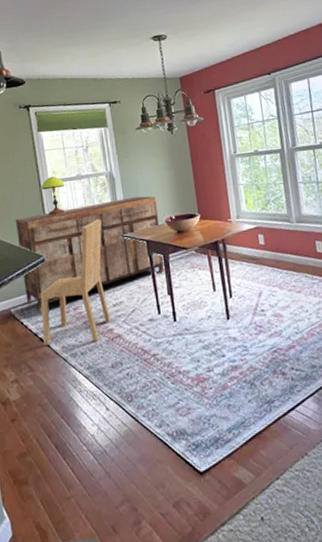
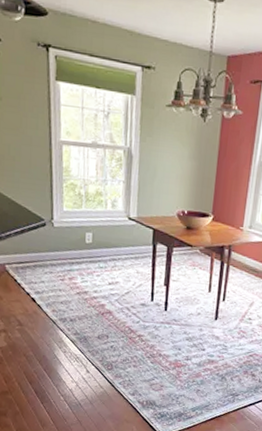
sideboard: present [15,196,164,315] -> none [19,174,172,276]
table lamp: present [29,176,65,221] -> none [35,136,78,181]
dining chair: present [40,219,111,346] -> none [35,196,111,312]

